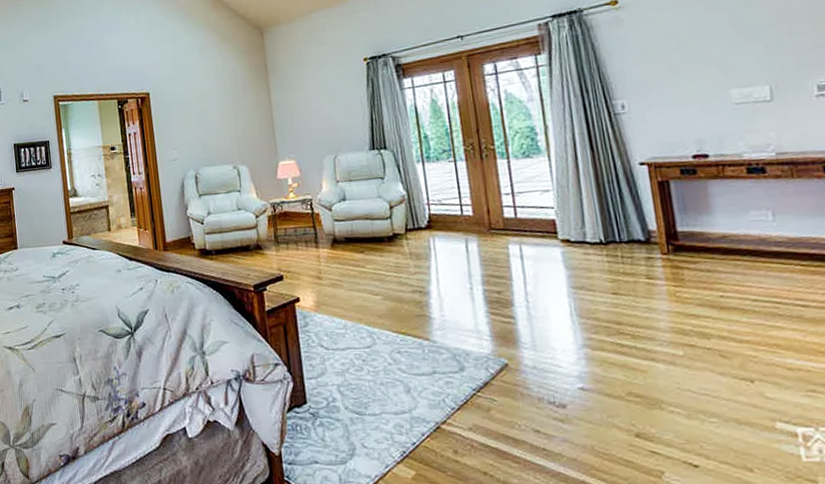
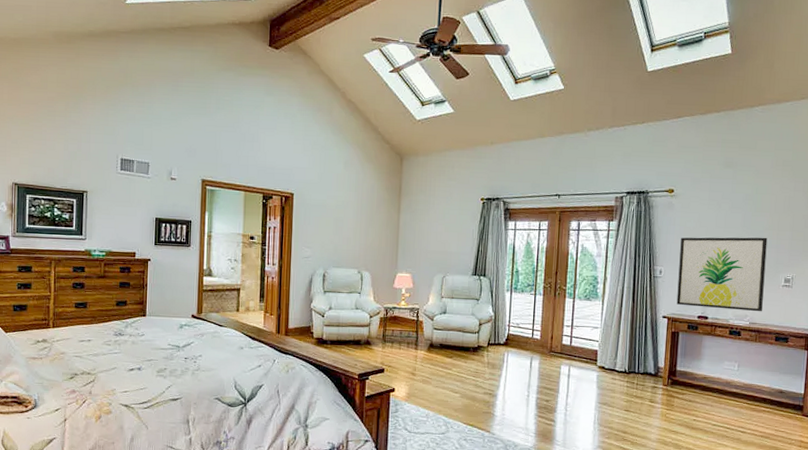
wall art: none [642,35,792,145] -> present [676,237,768,312]

